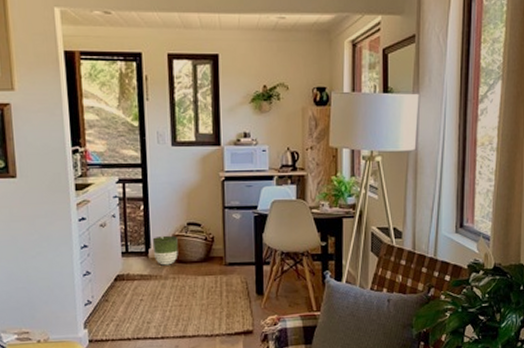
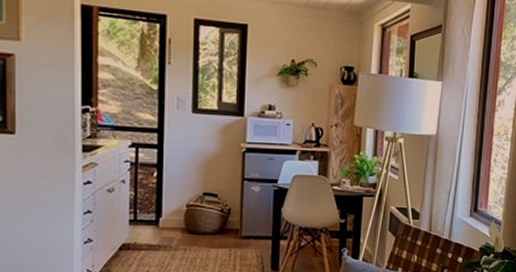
planter: present [152,235,178,266] -> none [164,204,192,236]

